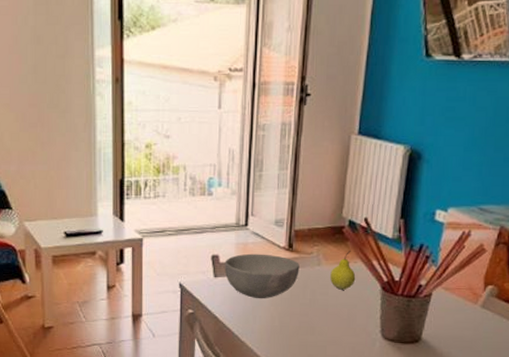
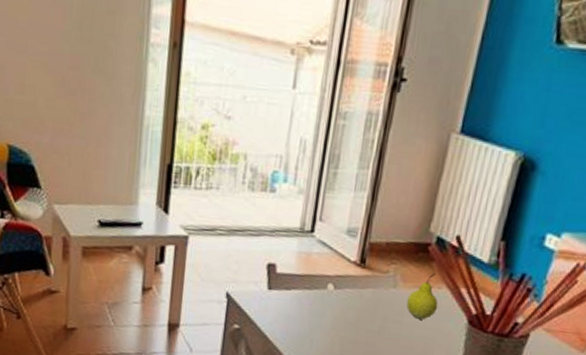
bowl: present [224,253,300,299] -> none [281,265,371,321]

